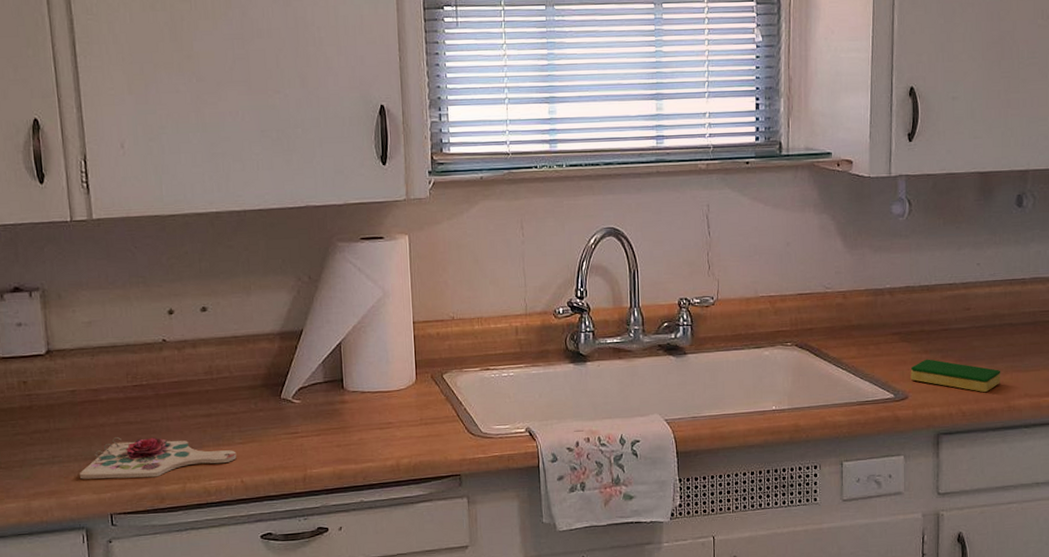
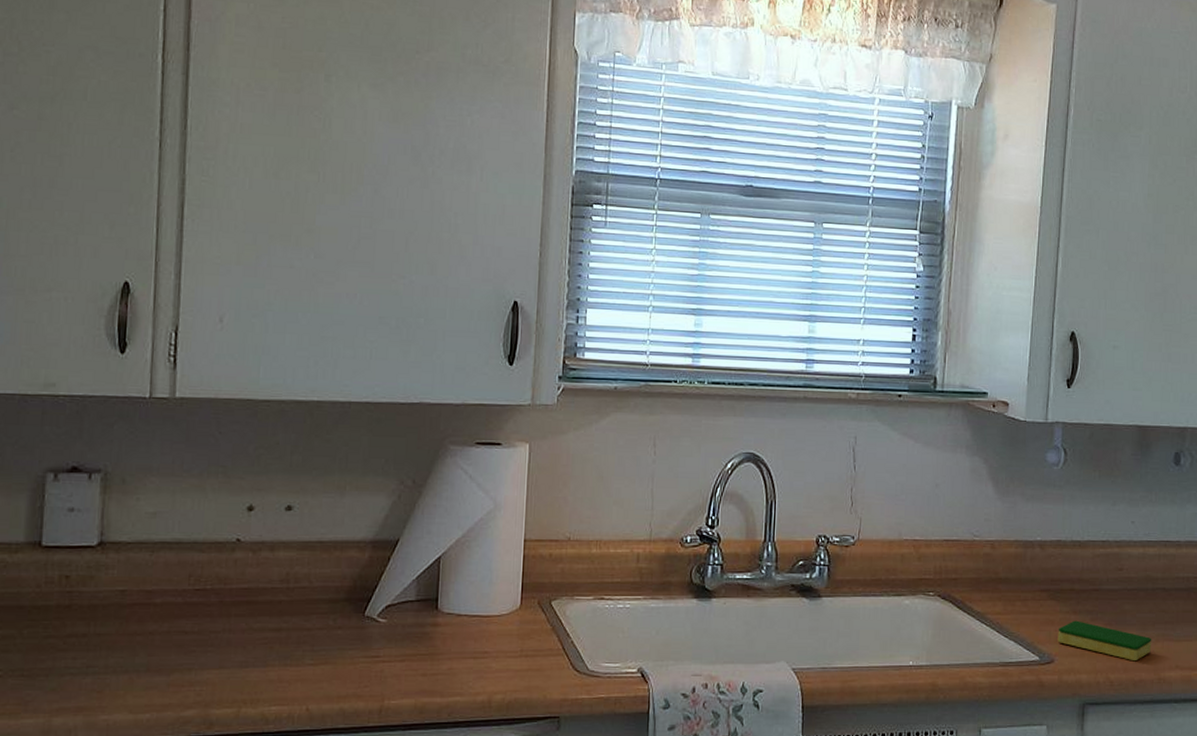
cutting board: present [80,437,237,479] -> none [116,648,305,698]

